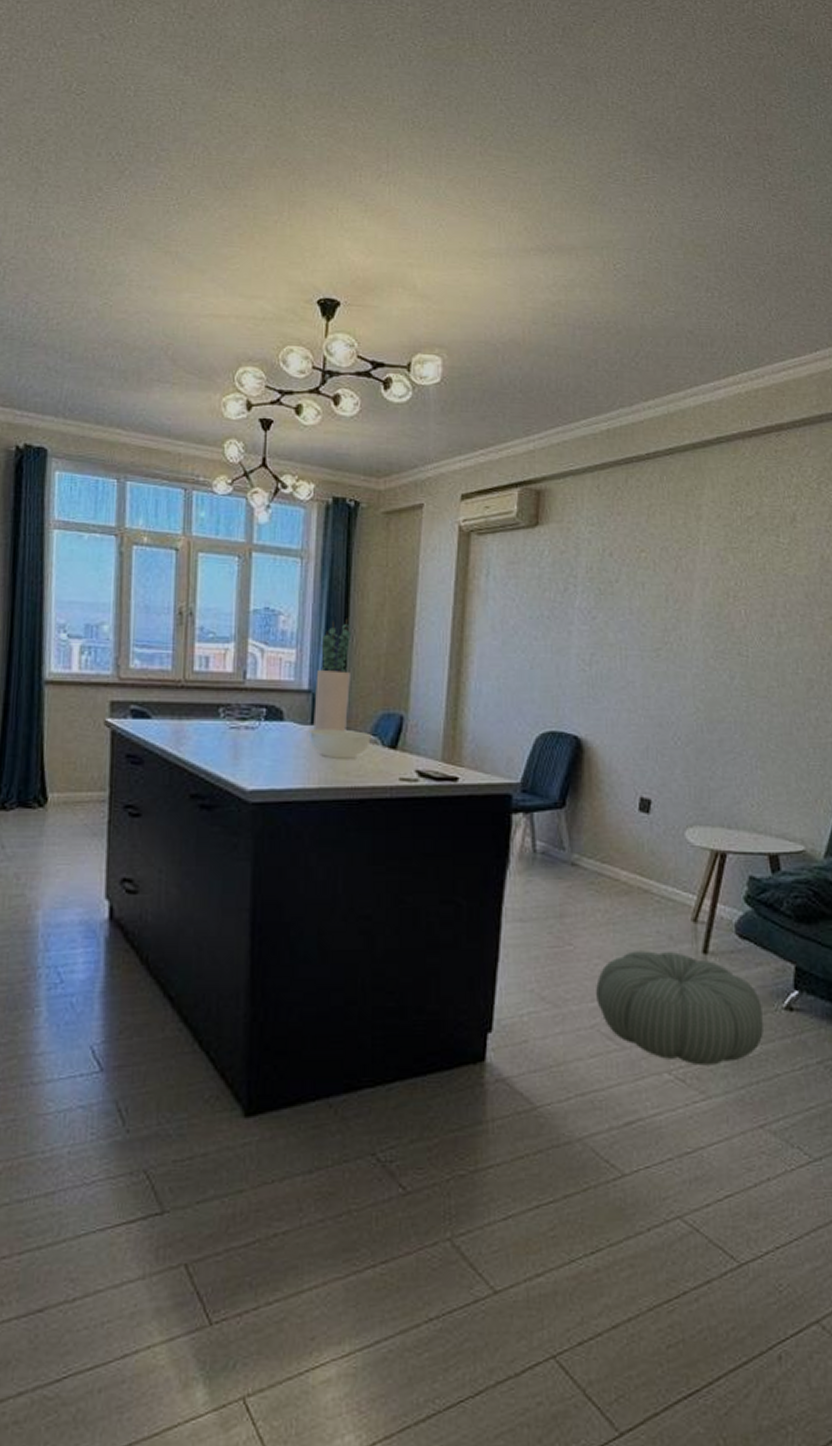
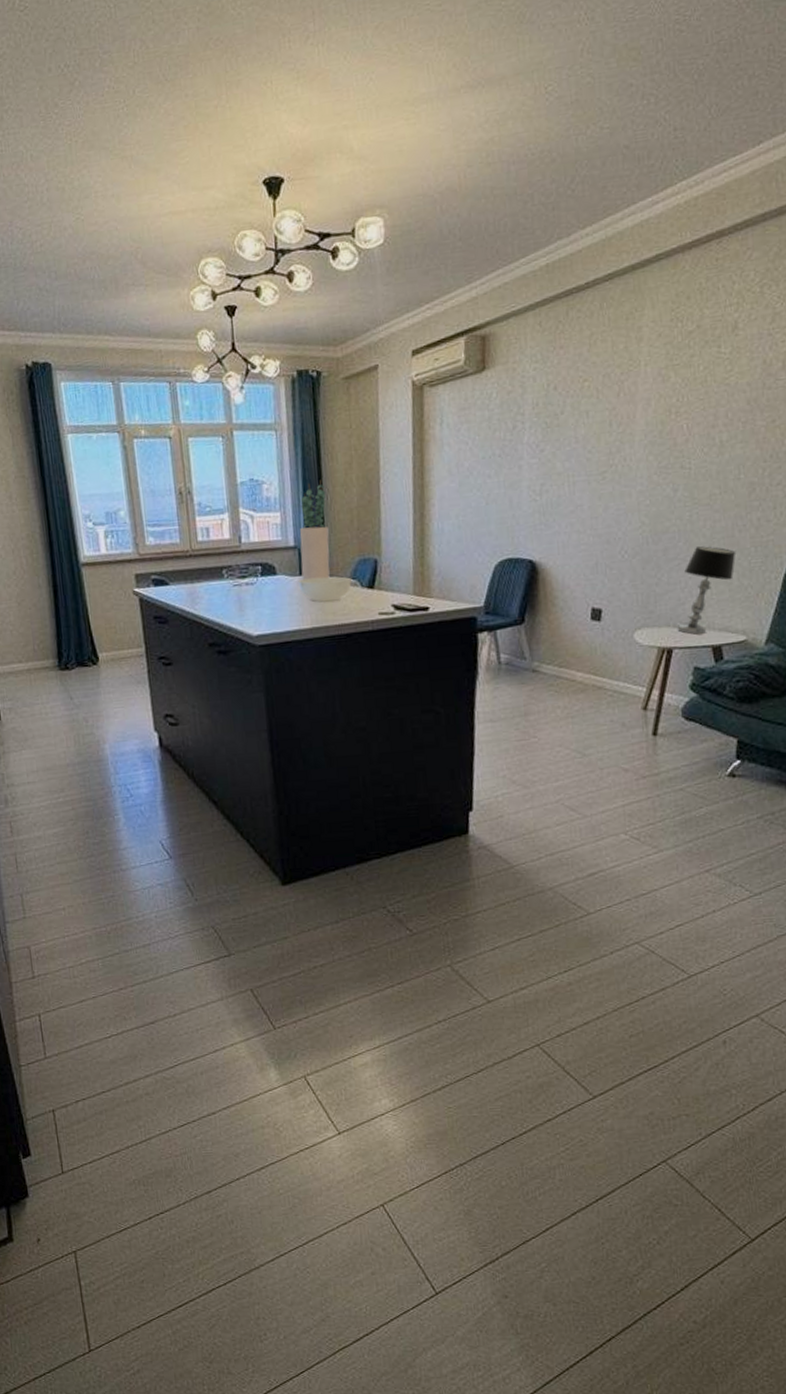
pouf: present [596,951,764,1066] -> none [559,736,709,826]
table lamp: none [731,741,793,841] -> present [677,546,735,636]

